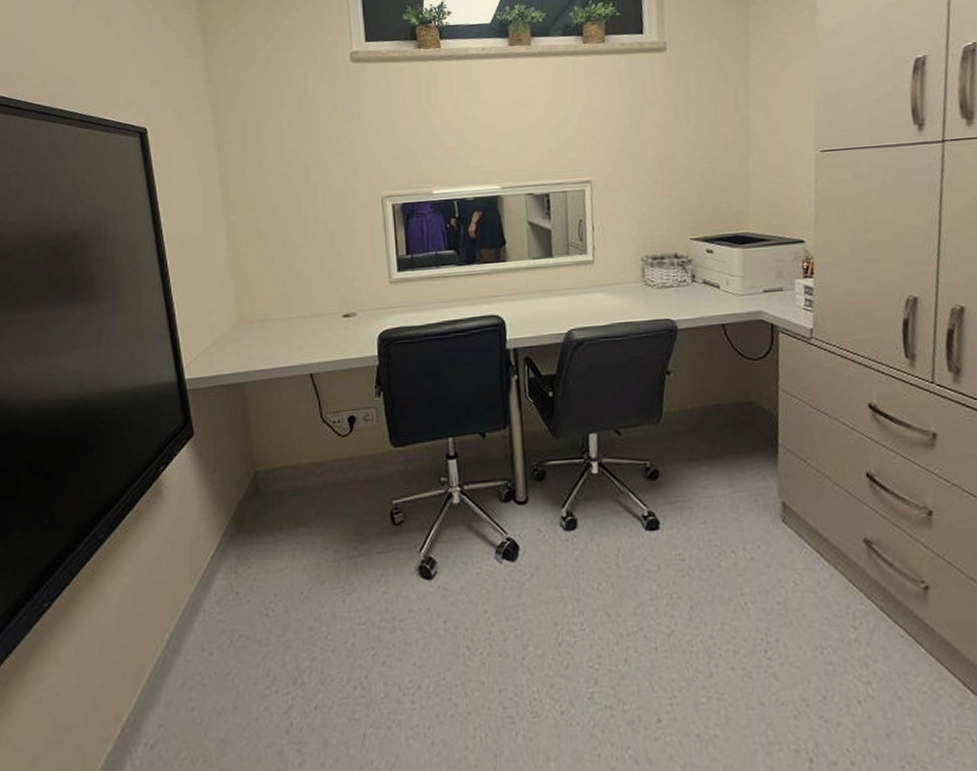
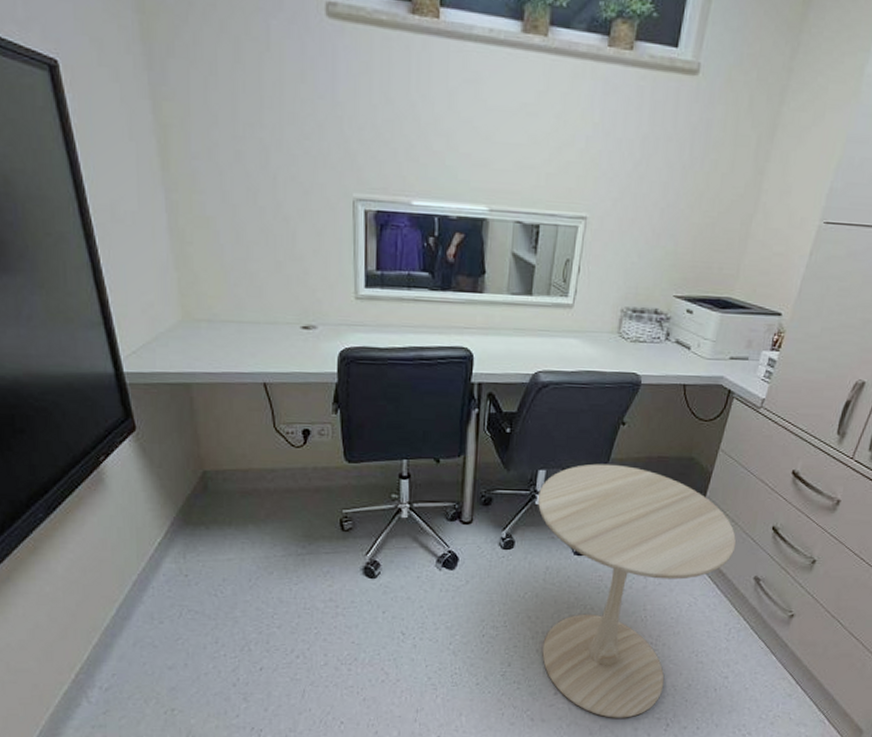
side table: none [593,418,830,754] -> present [538,463,737,718]

